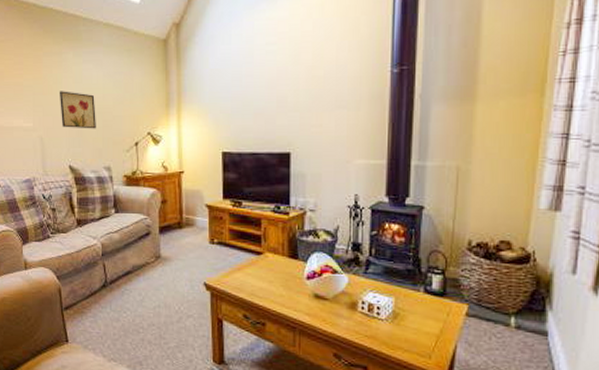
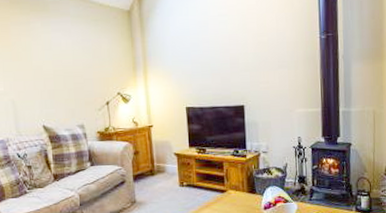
wall art: present [60,91,96,129] -> none [30,57,68,92]

